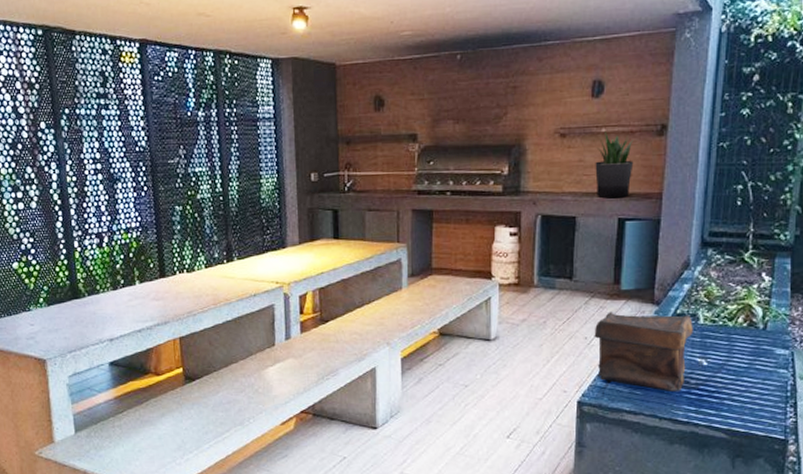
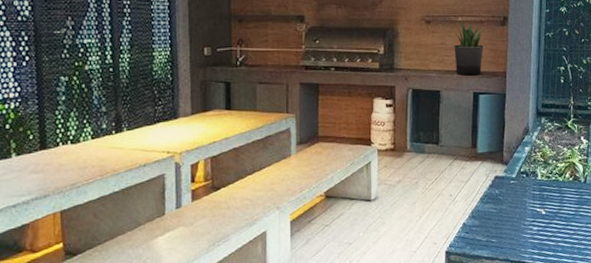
pouch: present [594,312,693,393] -> none [457,171,534,239]

